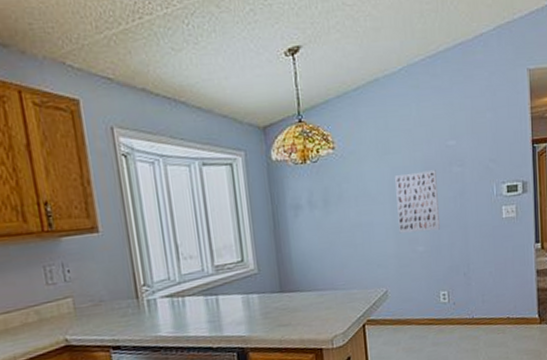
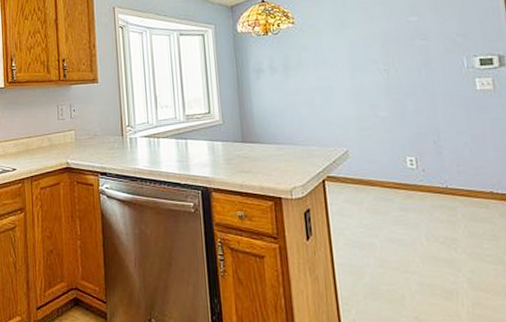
wall art: present [395,170,440,234] -> none [354,43,404,99]

